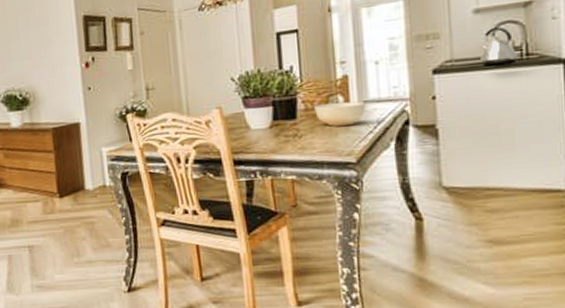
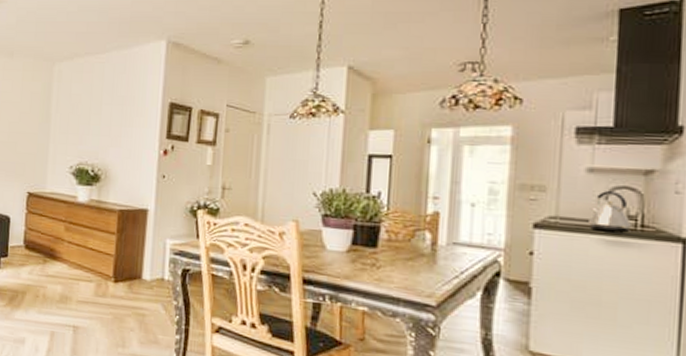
bowl: present [313,101,366,127] -> none [397,237,455,266]

